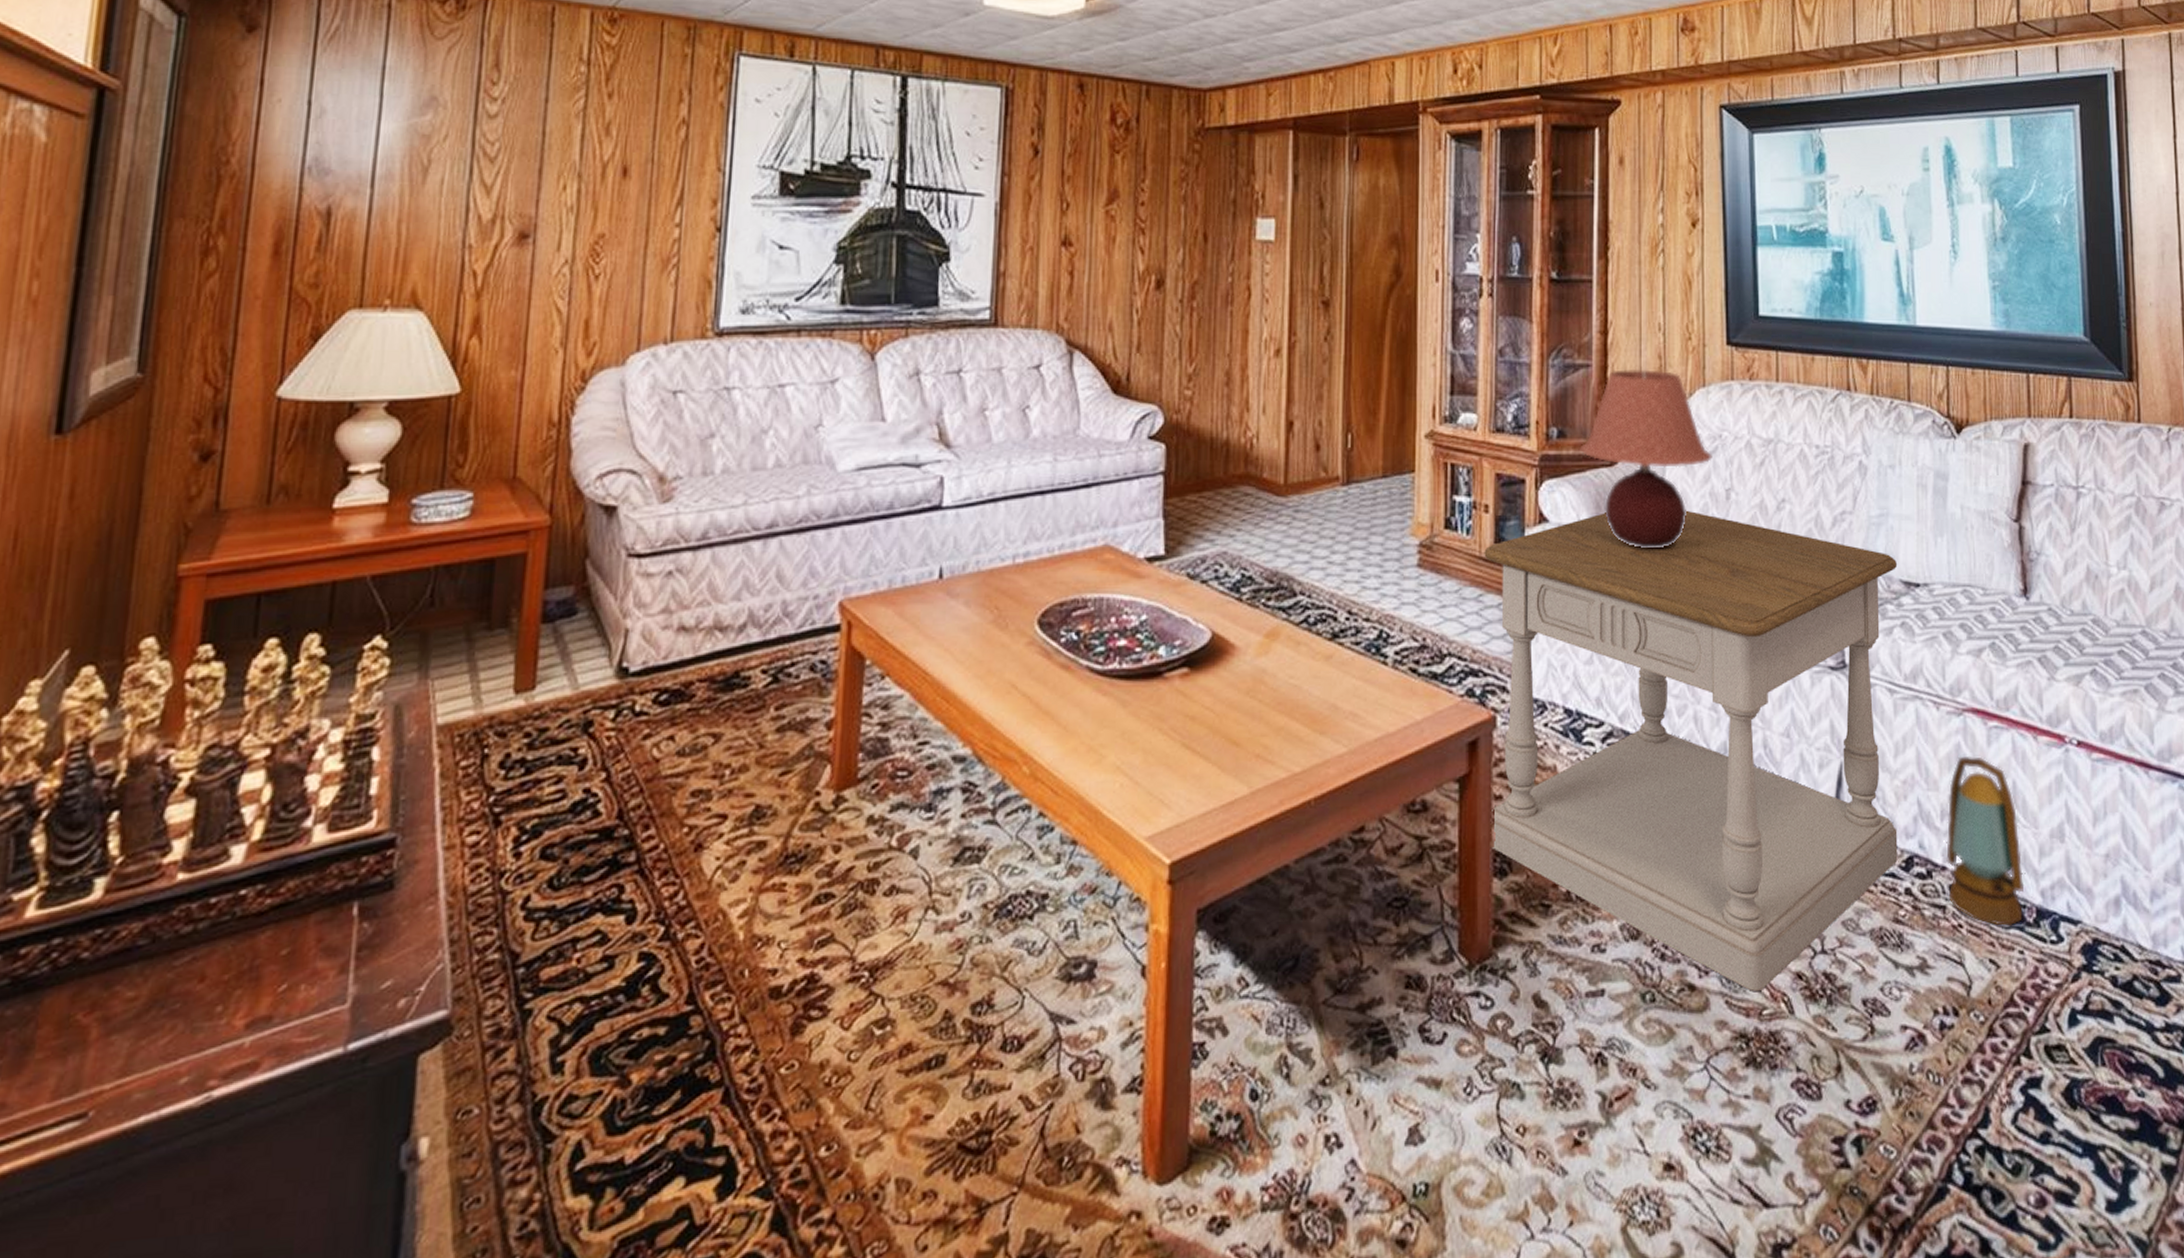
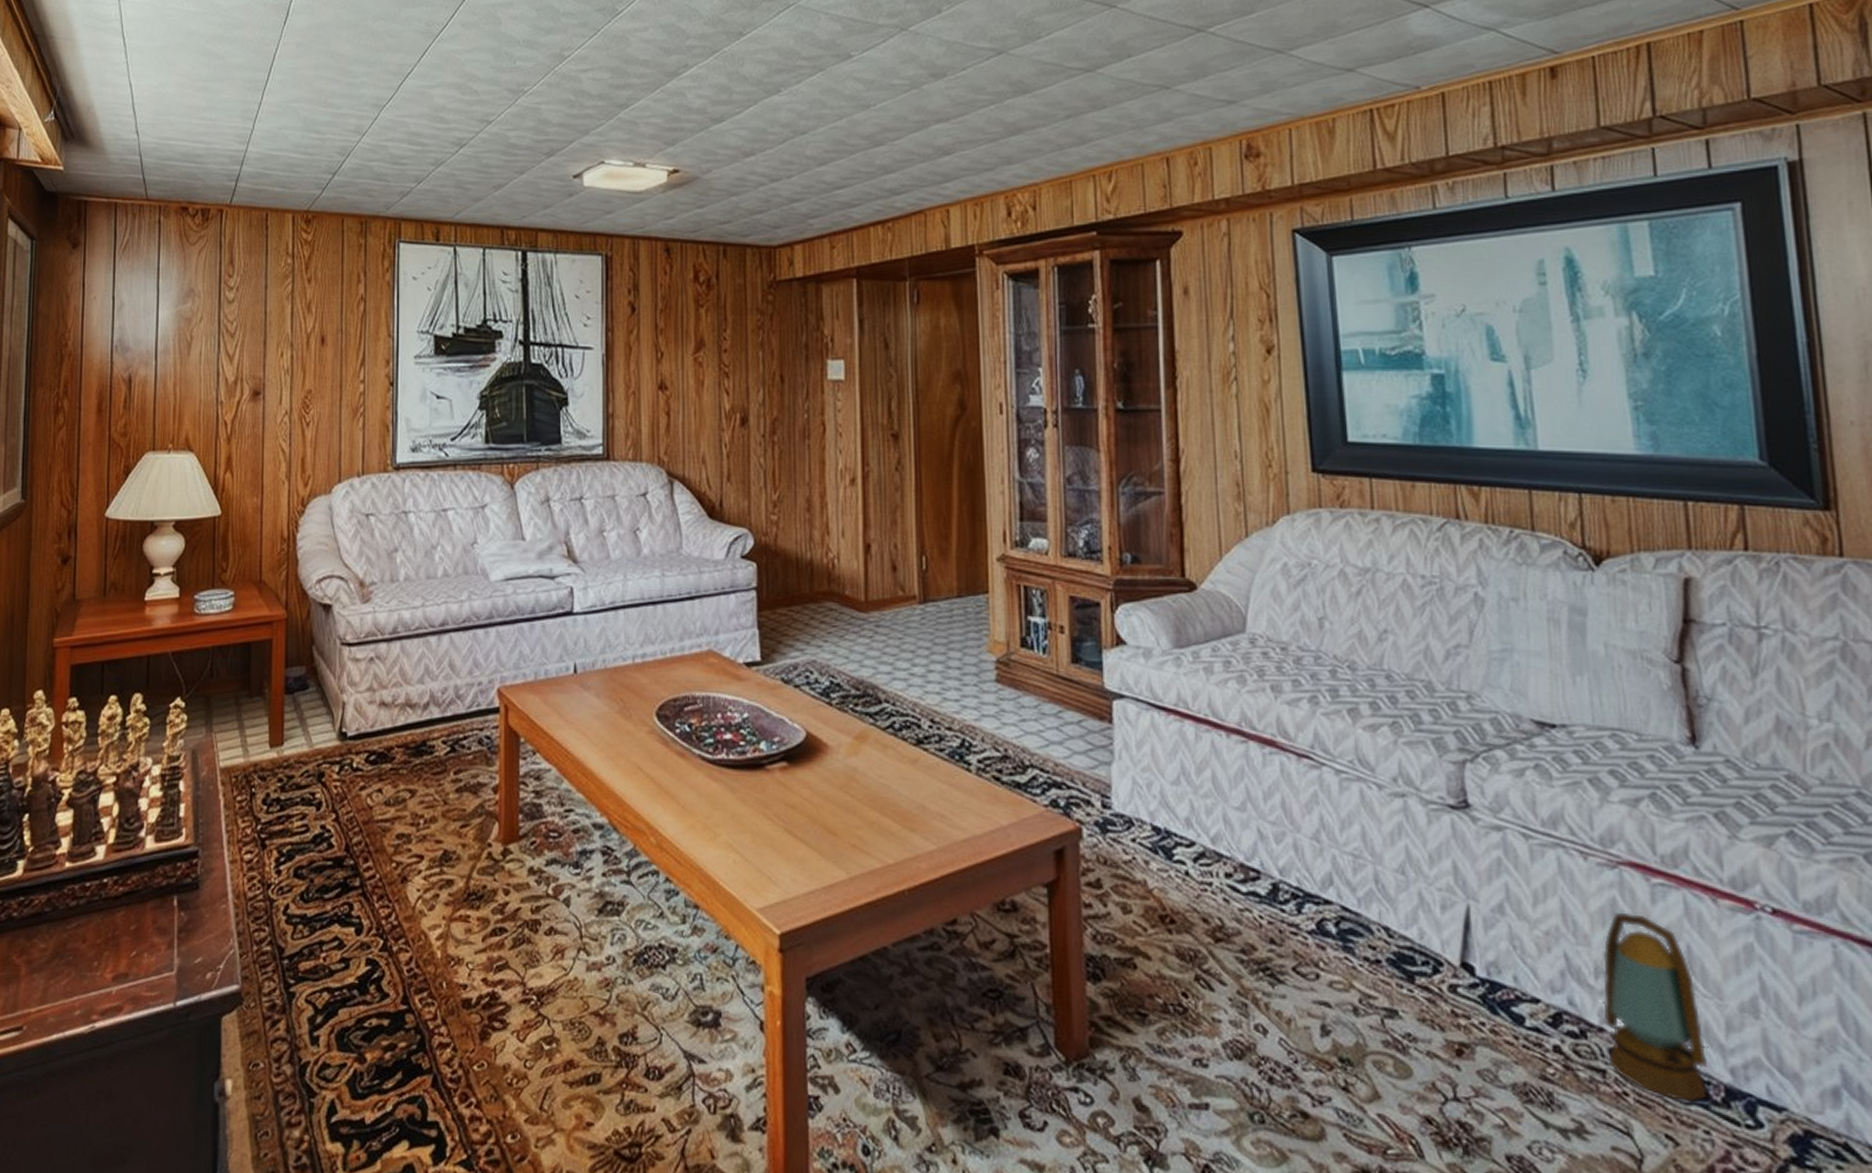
side table: present [1484,510,1898,992] -> none [1061,637,1543,1130]
table lamp: present [1580,370,1712,549] -> none [1155,497,1302,675]

